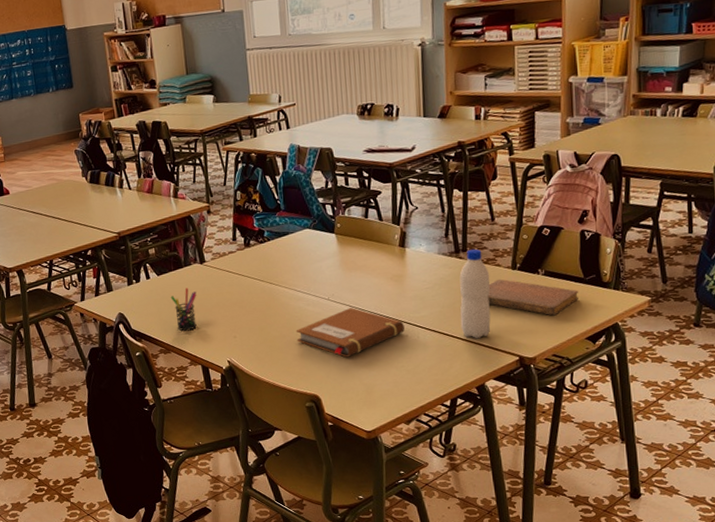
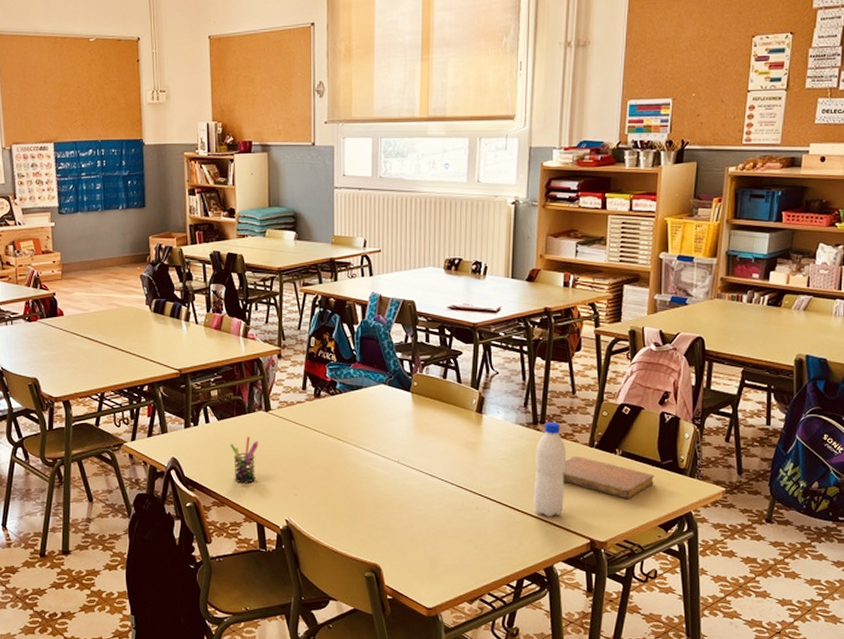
notebook: present [296,308,405,358] -> none [361,473,475,526]

